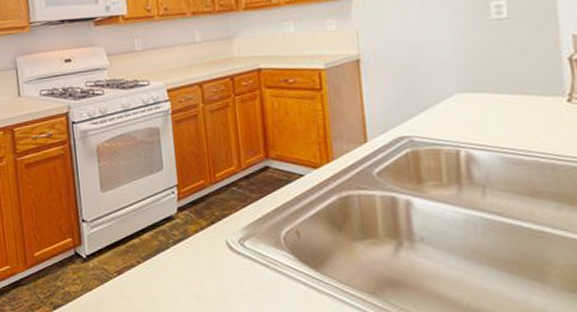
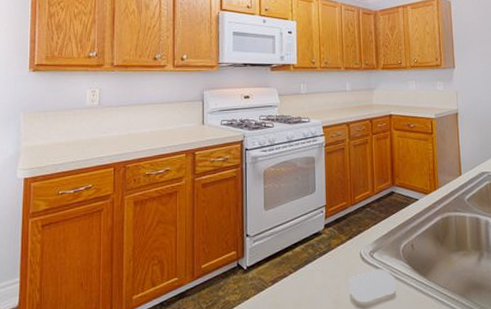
soap bar: none [213,260,277,297] -> present [349,269,396,302]

